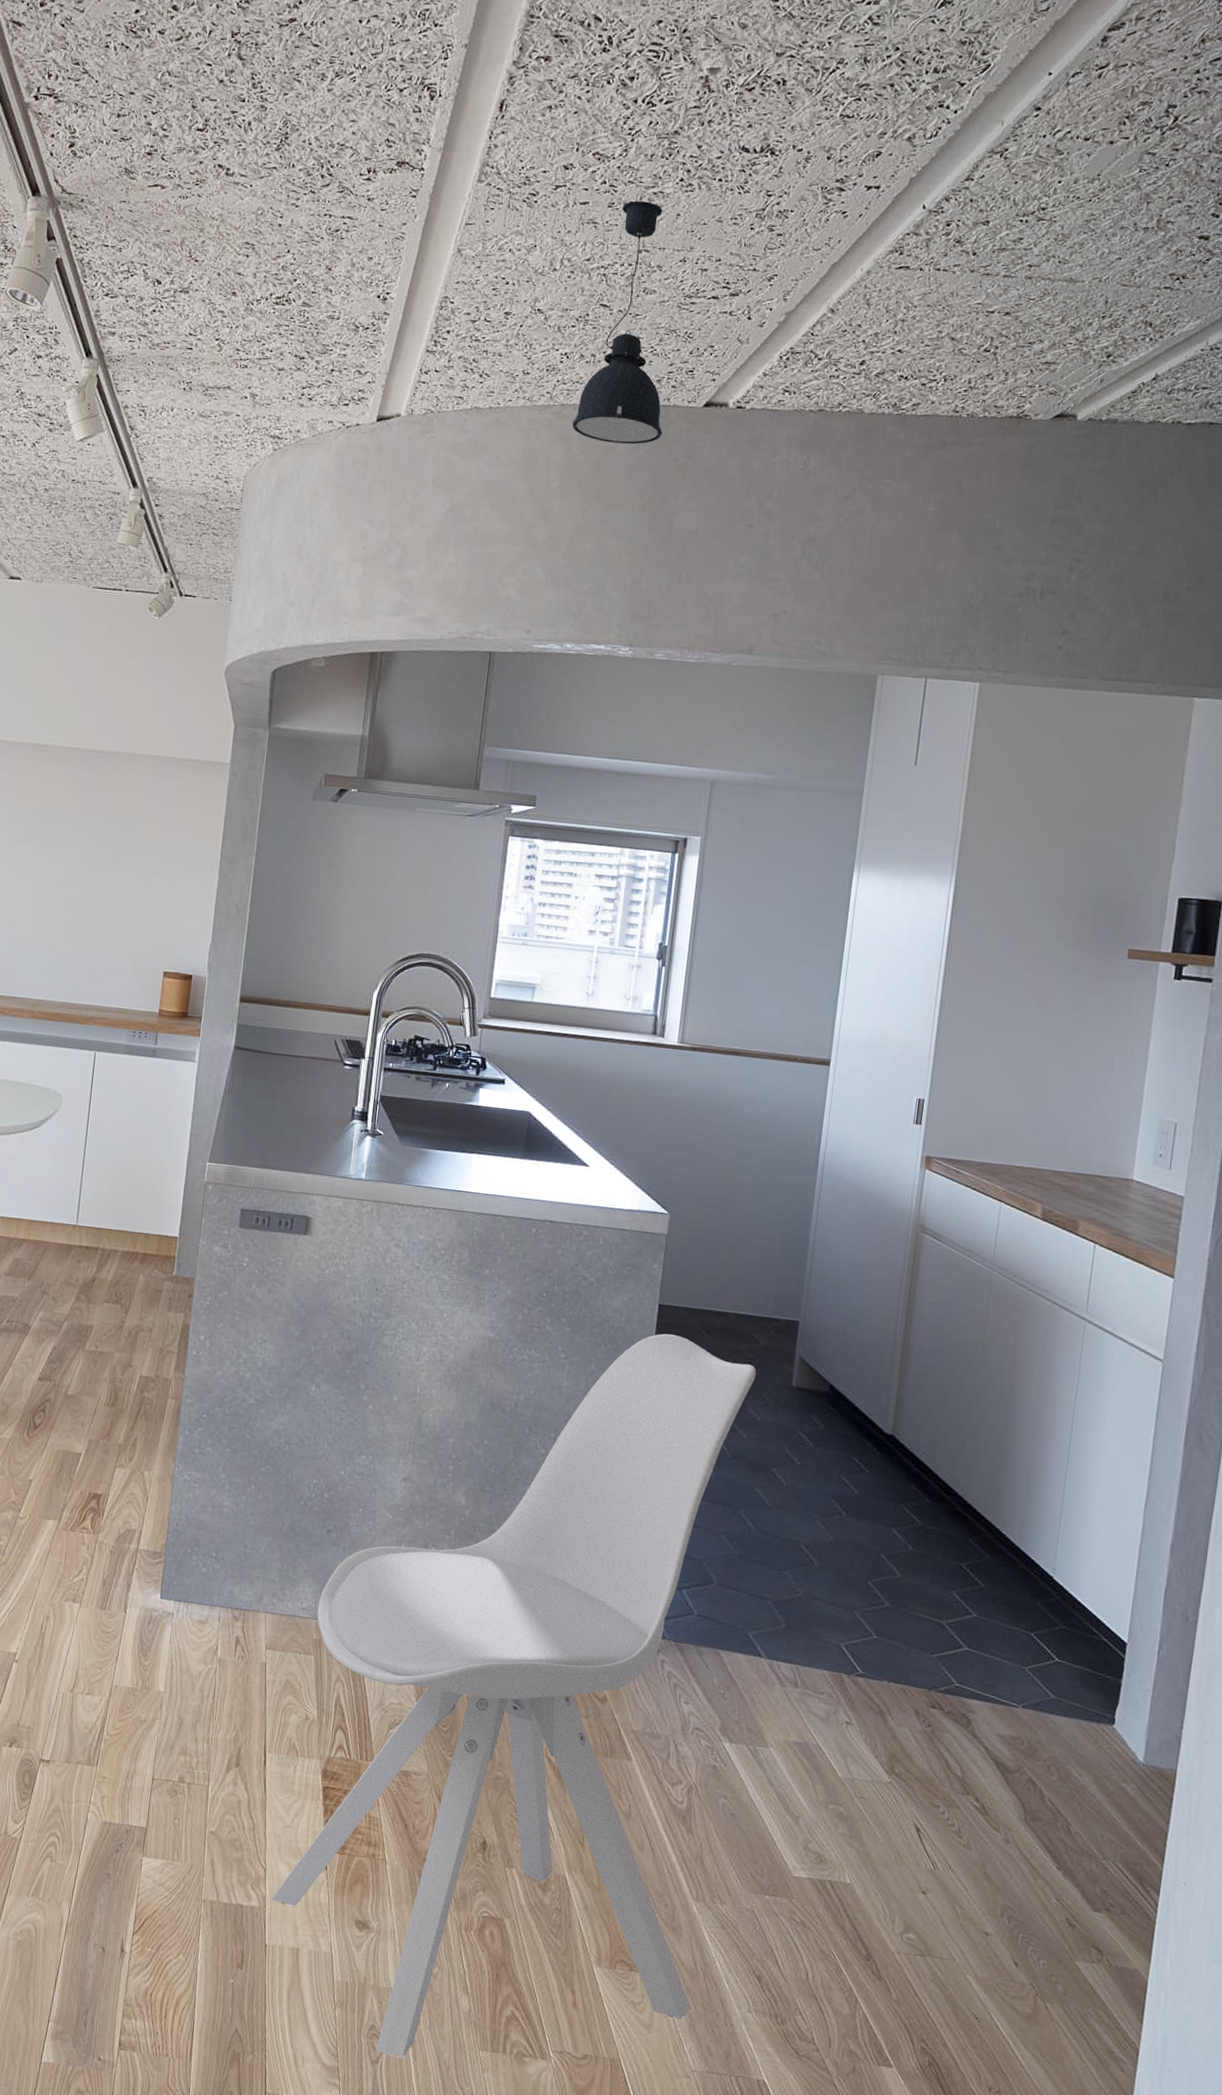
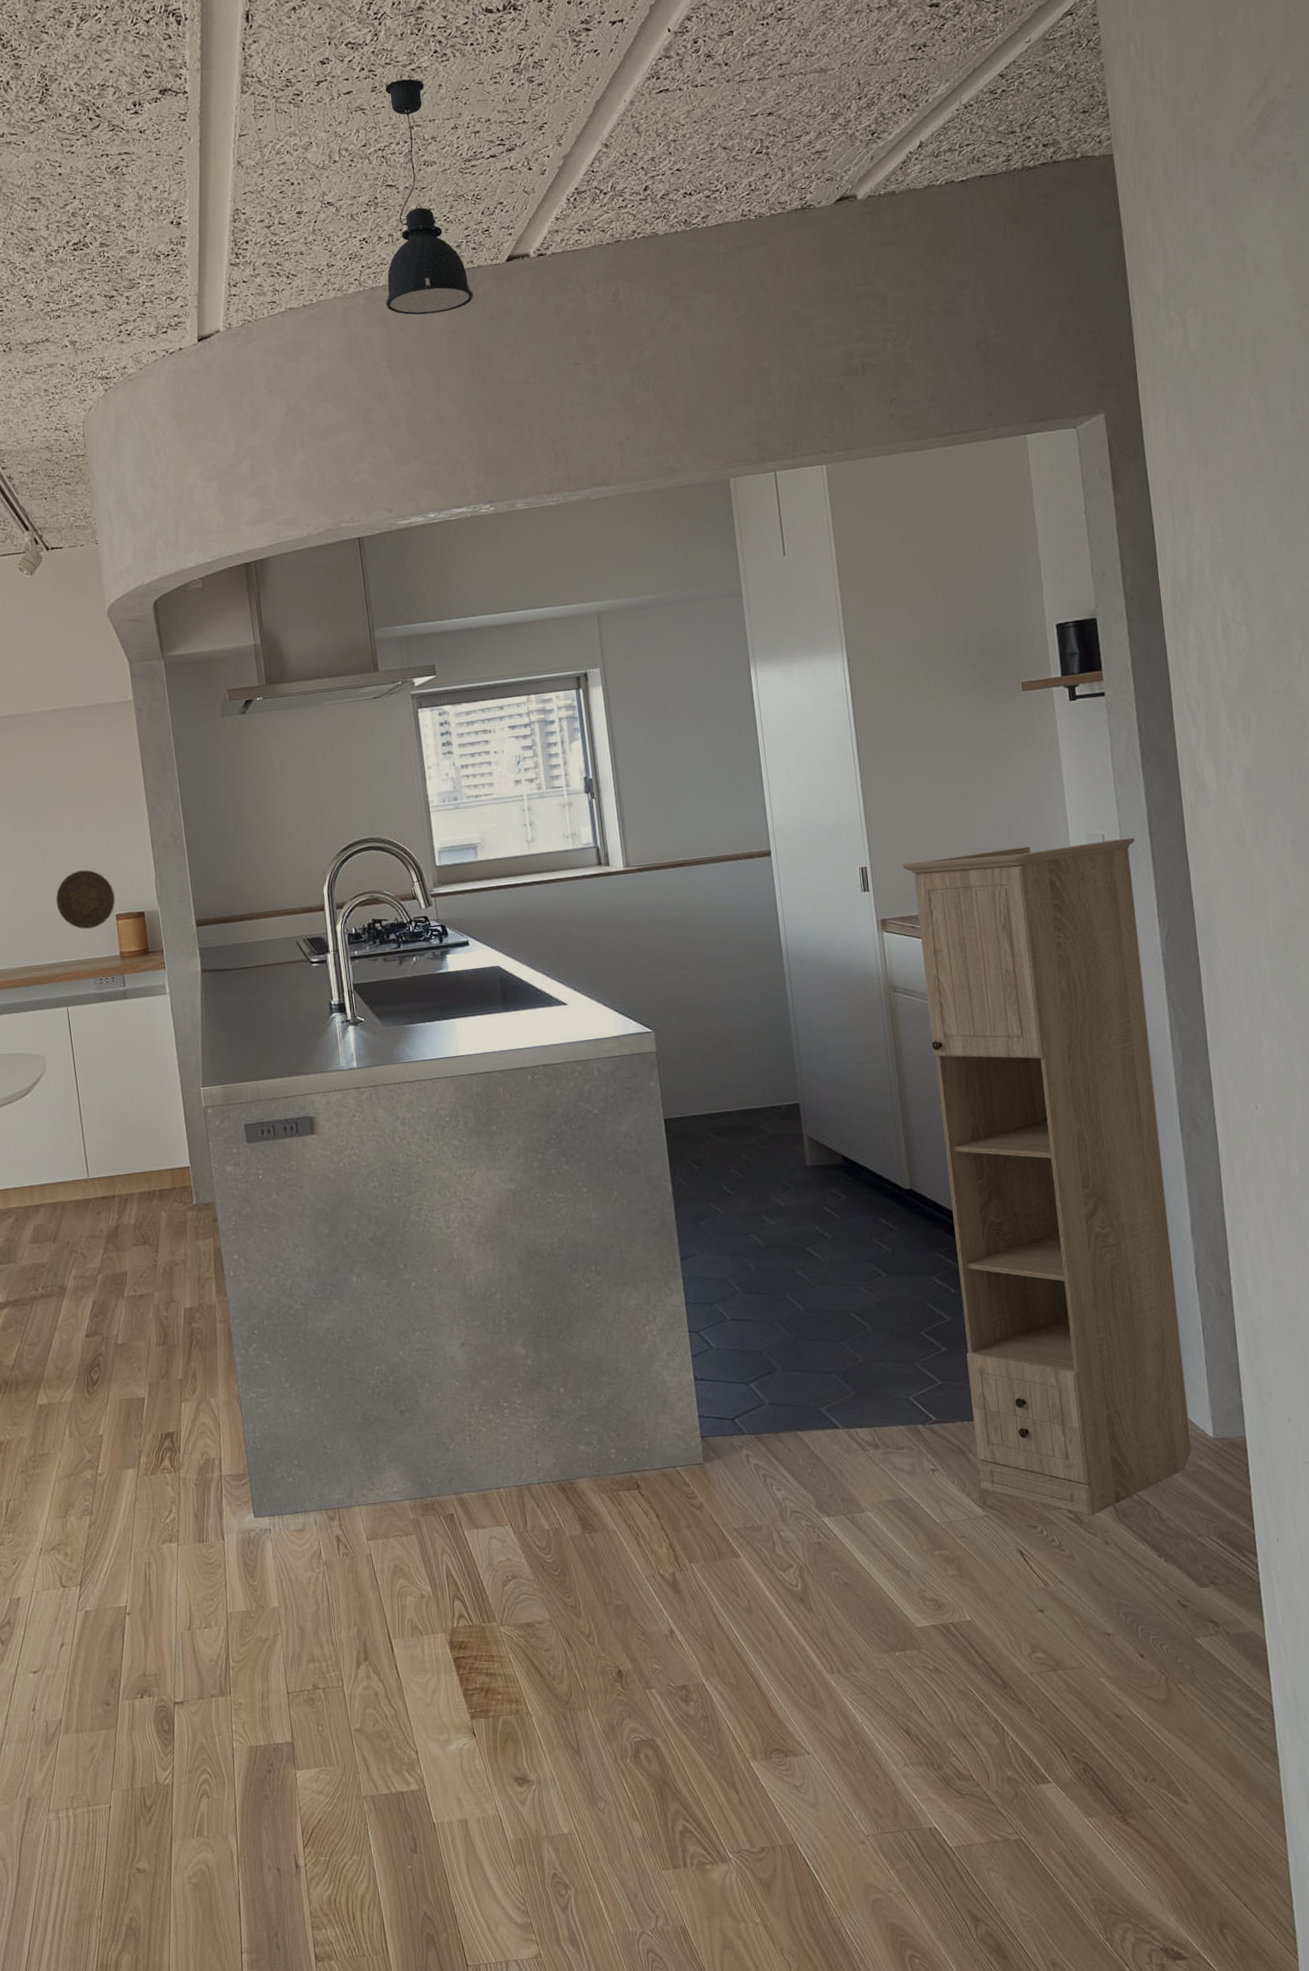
decorative plate: none [108,919,167,980] -> present [55,870,115,930]
chair: present [271,1333,757,2058] -> none [407,1144,852,1898]
storage cabinet: none [892,1105,1208,1811] -> present [902,837,1191,1516]

